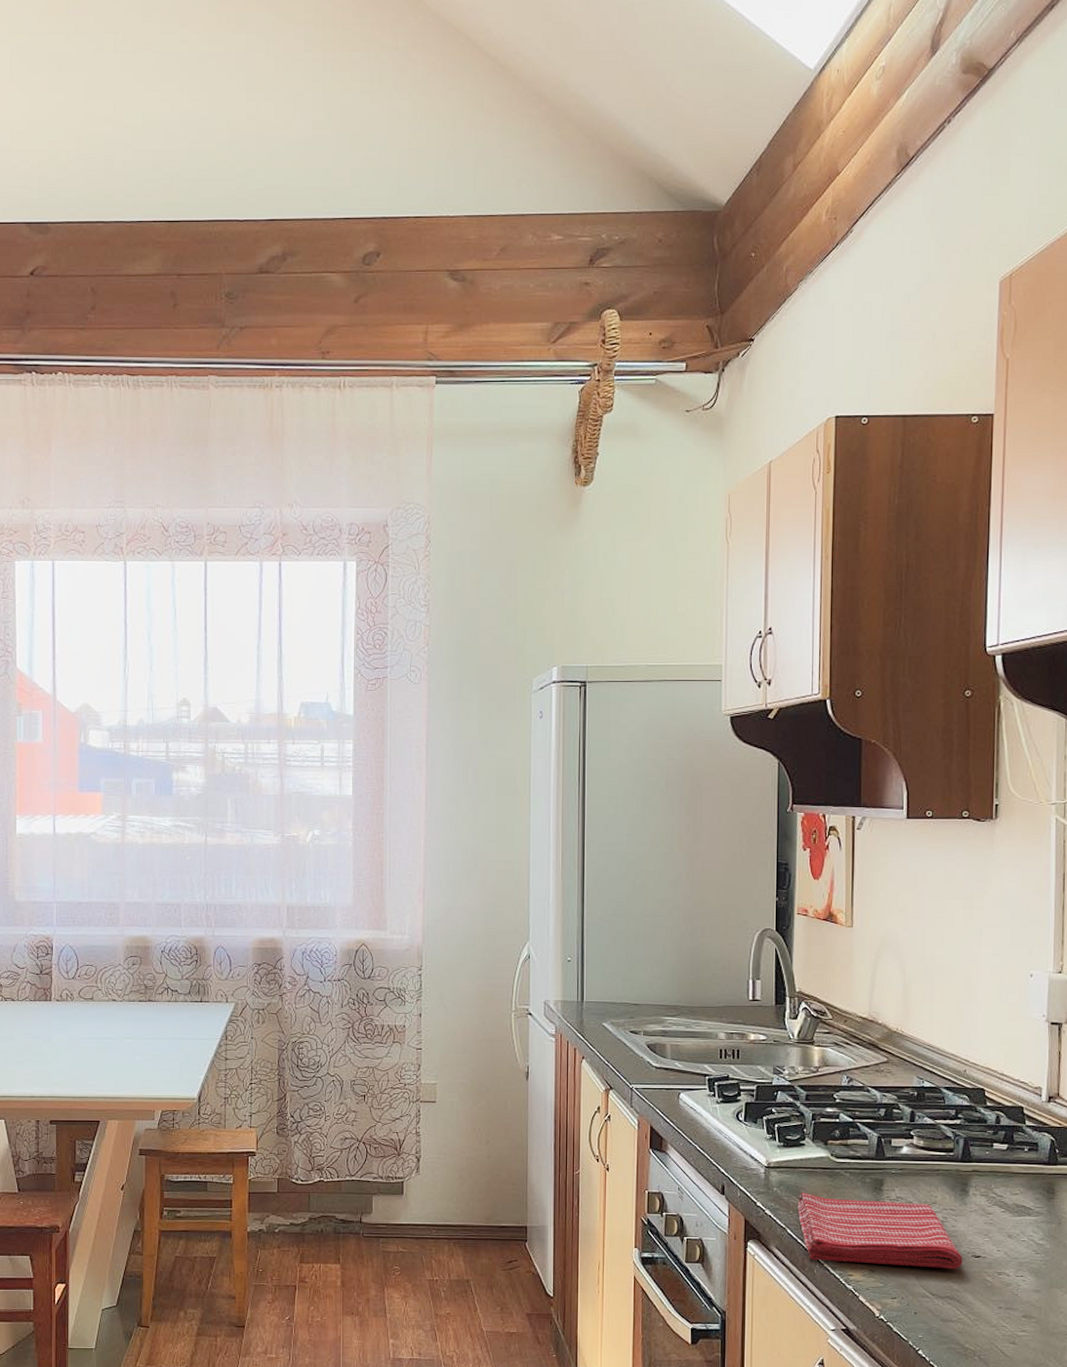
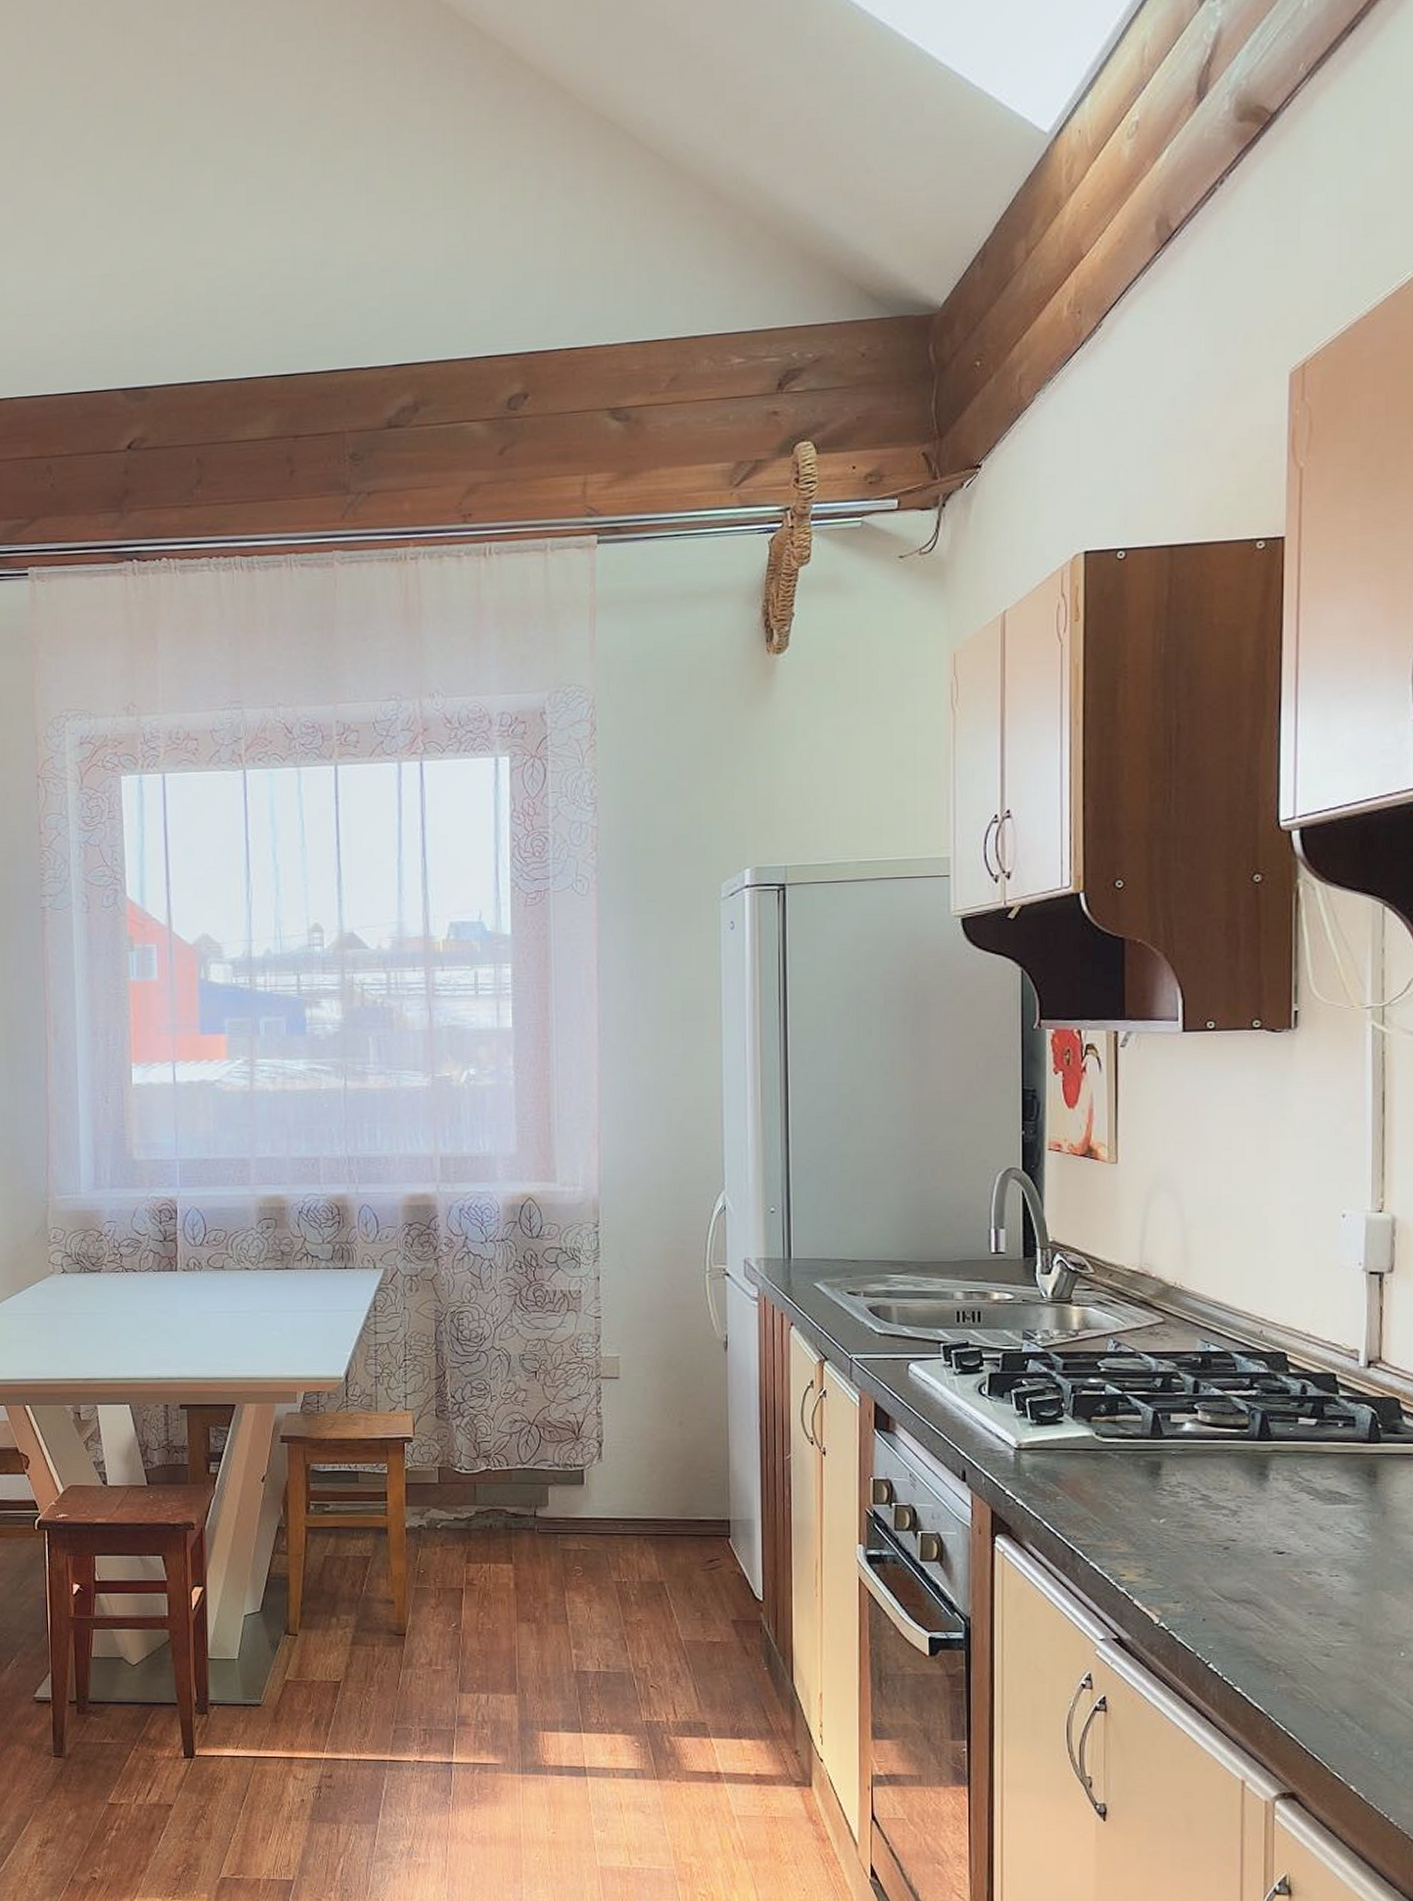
dish towel: present [797,1192,963,1269] -> none [1055,1478,1262,1568]

